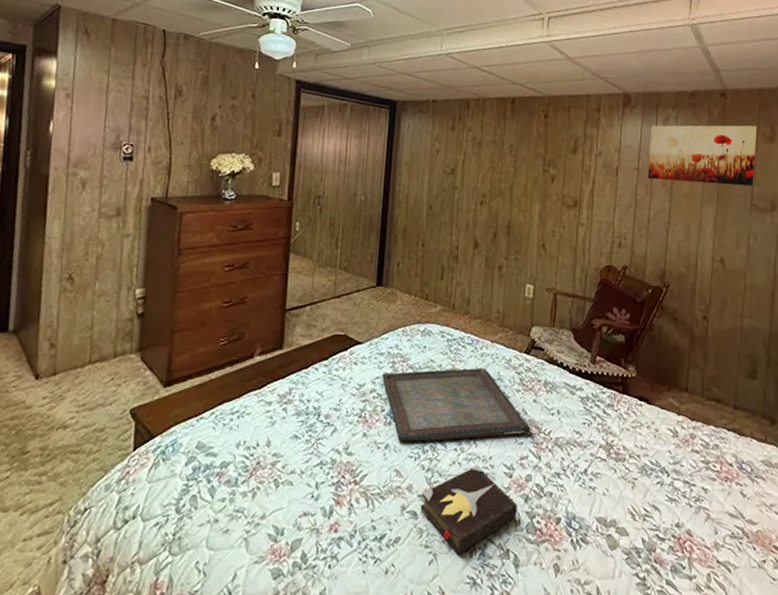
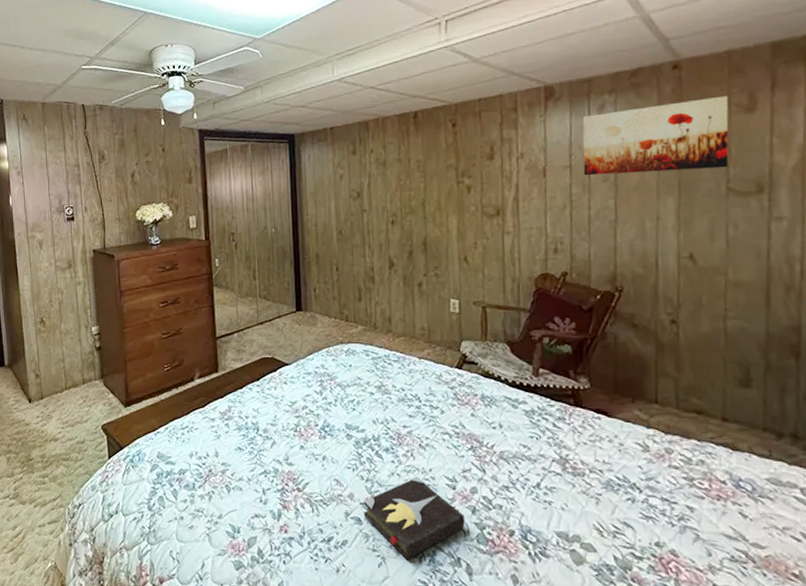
serving tray: present [382,367,531,441] -> none [312,383,471,453]

